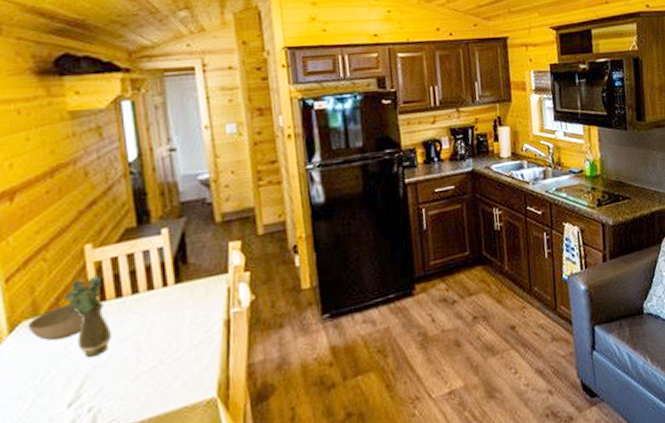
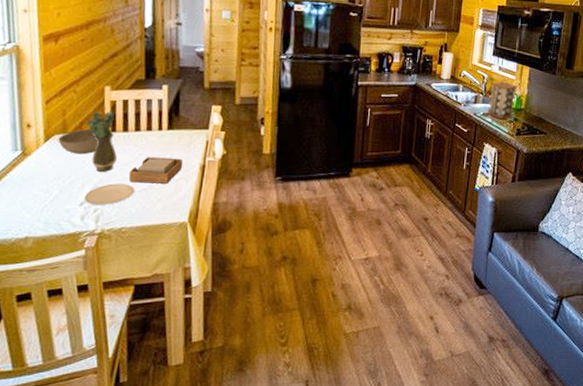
plate: none [73,364,140,403] -> present [85,183,134,205]
napkin holder: none [131,317,201,362] -> present [129,157,183,184]
spice rack: none [558,145,590,192] -> present [487,79,518,119]

